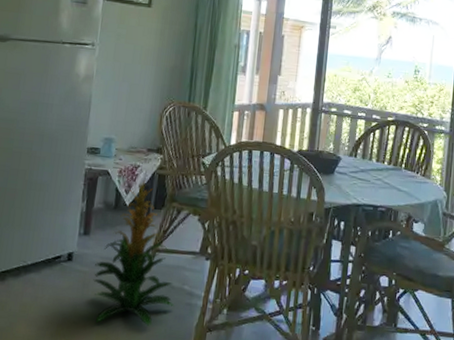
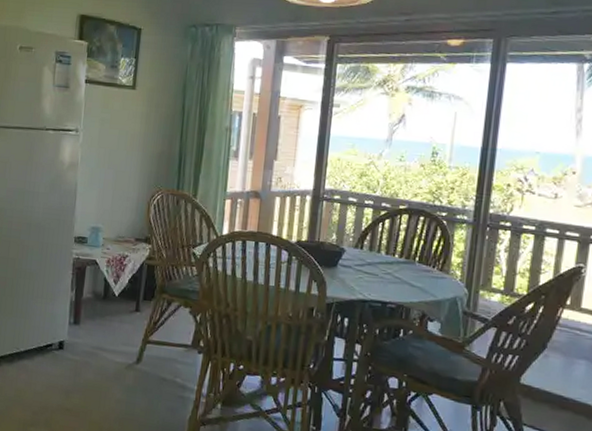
indoor plant: present [93,180,175,326] -> none [84,271,167,417]

